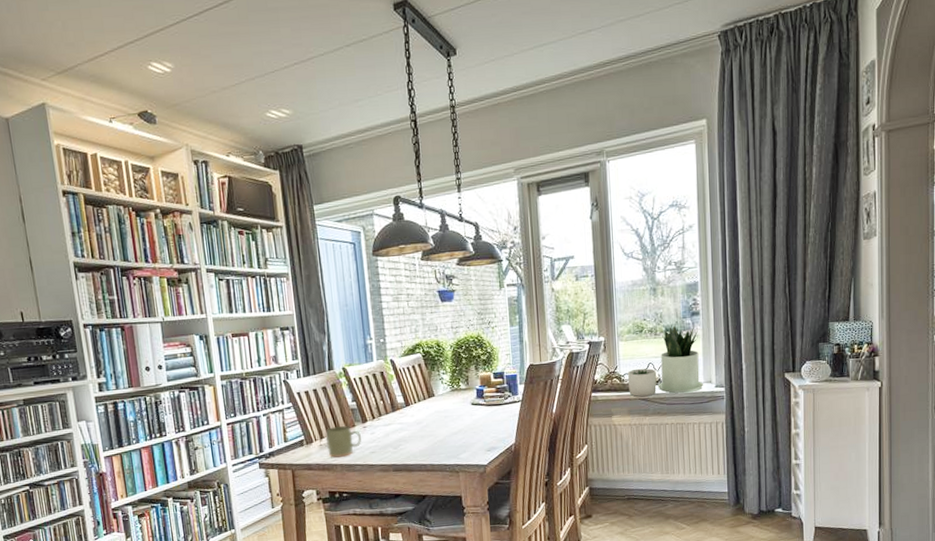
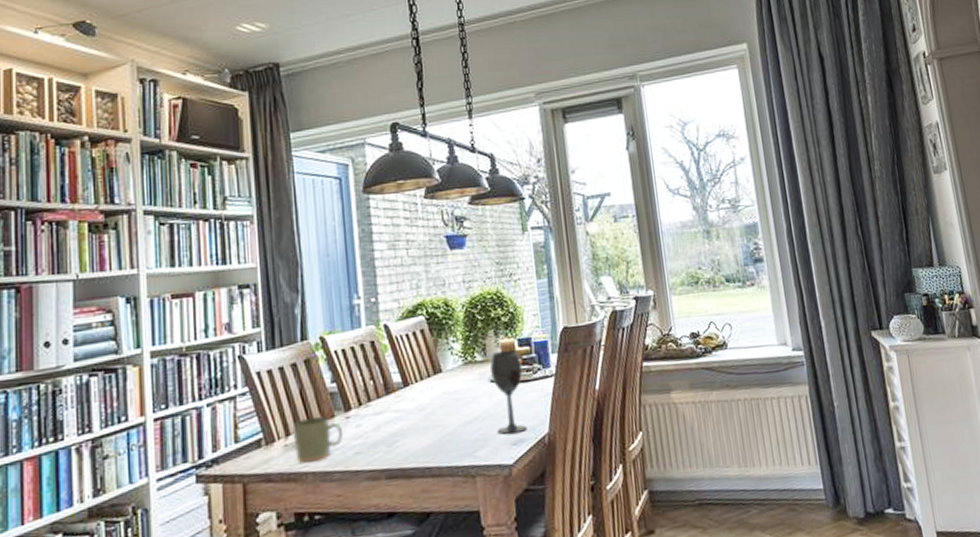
wine glass: none [471,381,499,443] -> present [490,350,528,434]
planter: present [628,368,657,397] -> none [685,328,722,366]
planter: present [657,325,703,393] -> none [722,274,778,360]

